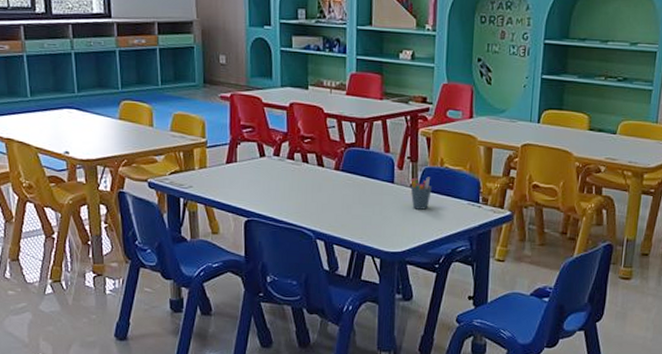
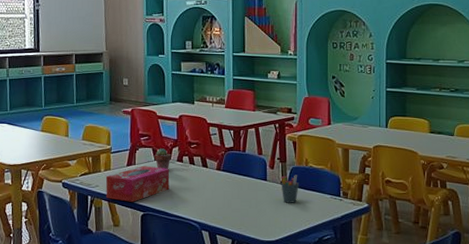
tissue box: none [200,163,279,206] -> present [105,165,170,202]
potted succulent: none [260,143,280,168] -> present [154,148,172,169]

